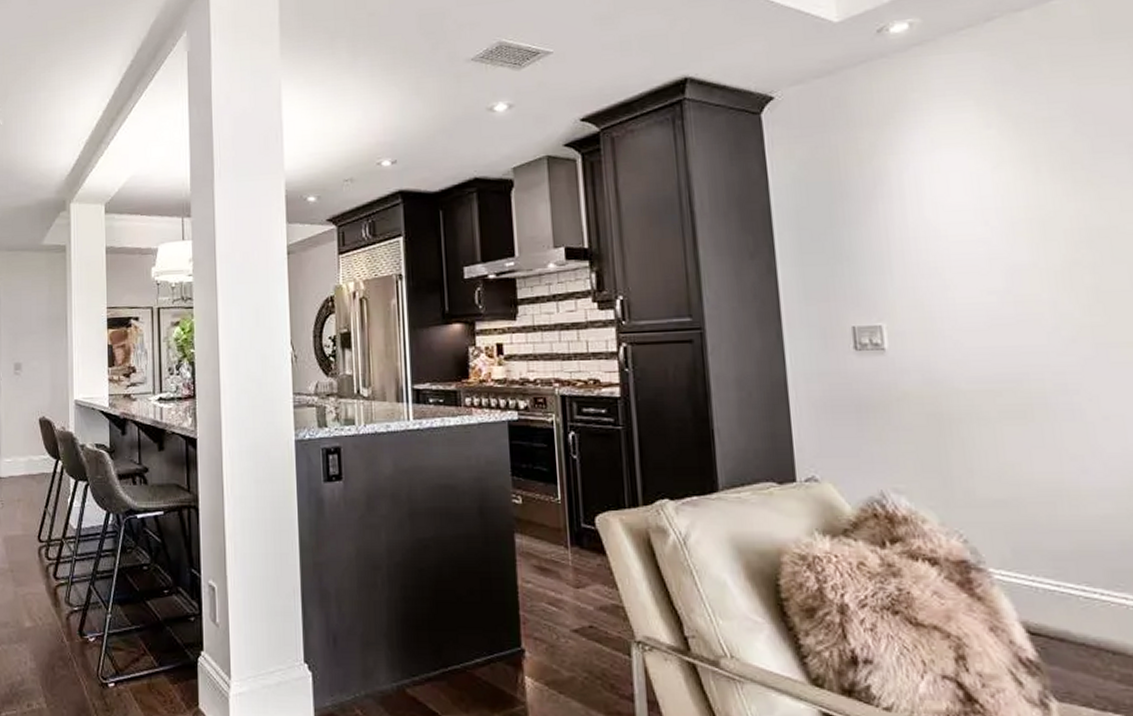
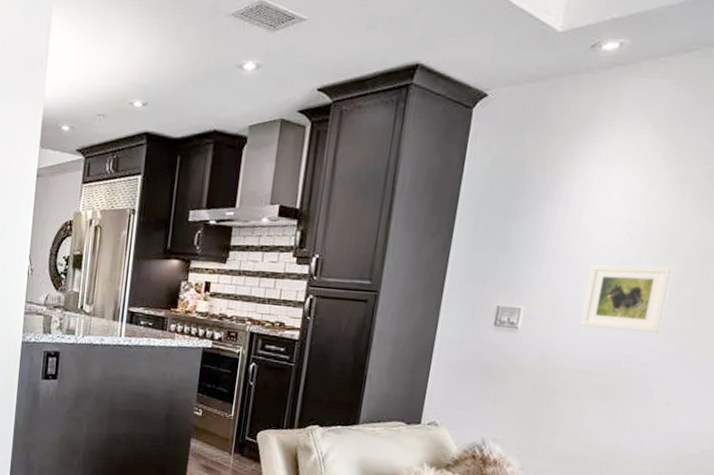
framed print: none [953,253,1067,336] -> present [580,264,673,333]

